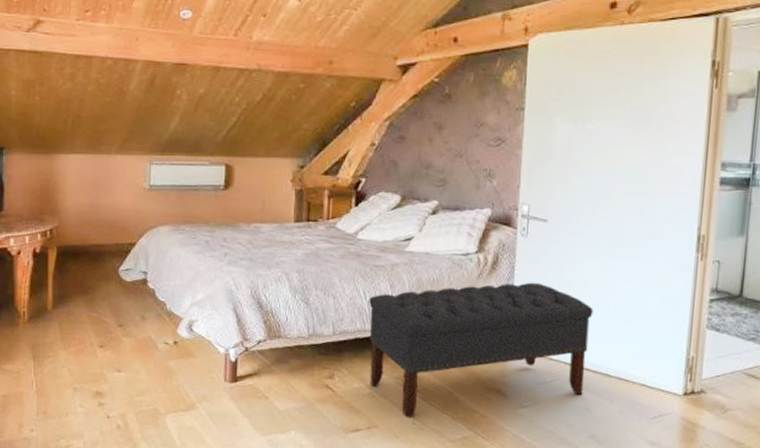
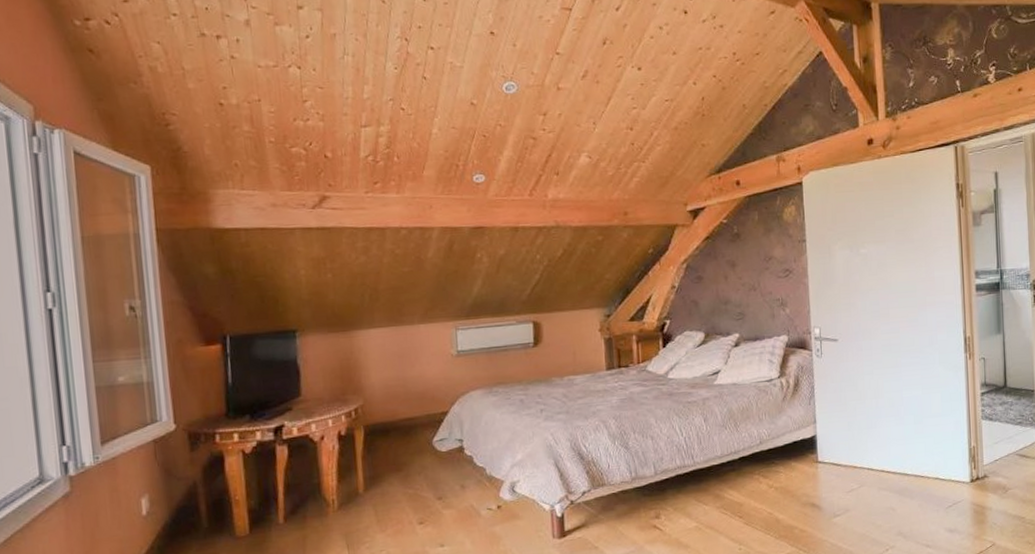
bench: present [369,282,593,418] -> none [686,398,887,545]

